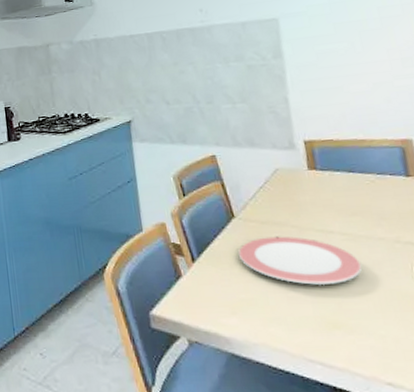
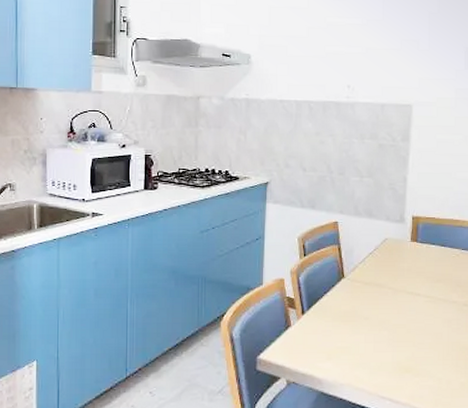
plate: present [238,236,362,285] -> none [342,296,436,337]

